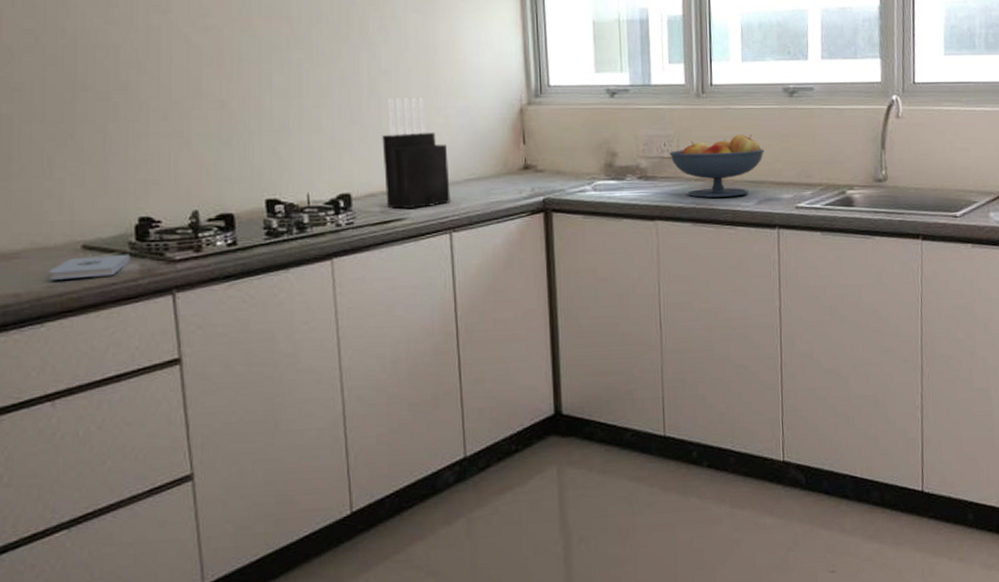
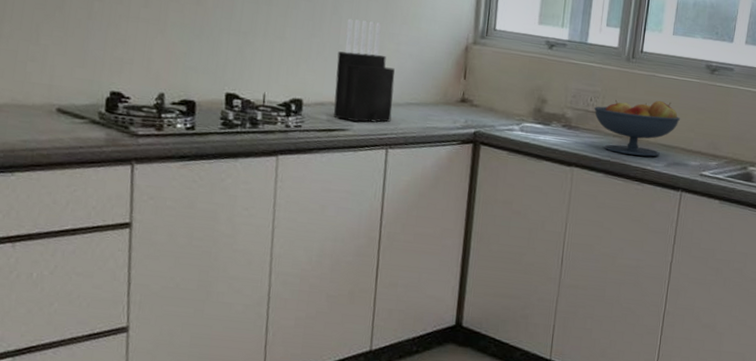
notepad: present [49,254,130,280] -> none [24,118,99,140]

